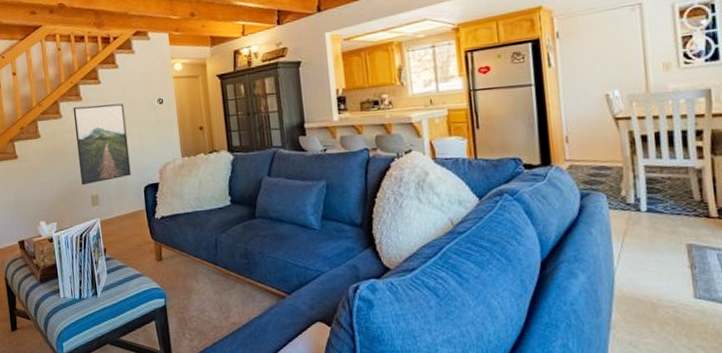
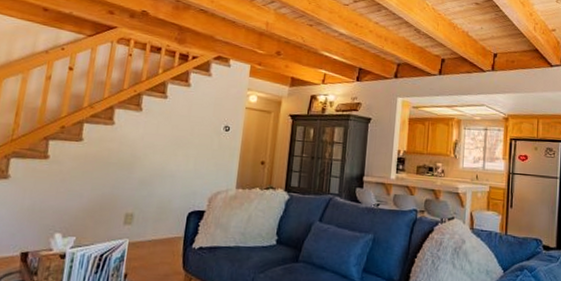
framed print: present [72,103,131,186] -> none [118,117,187,201]

